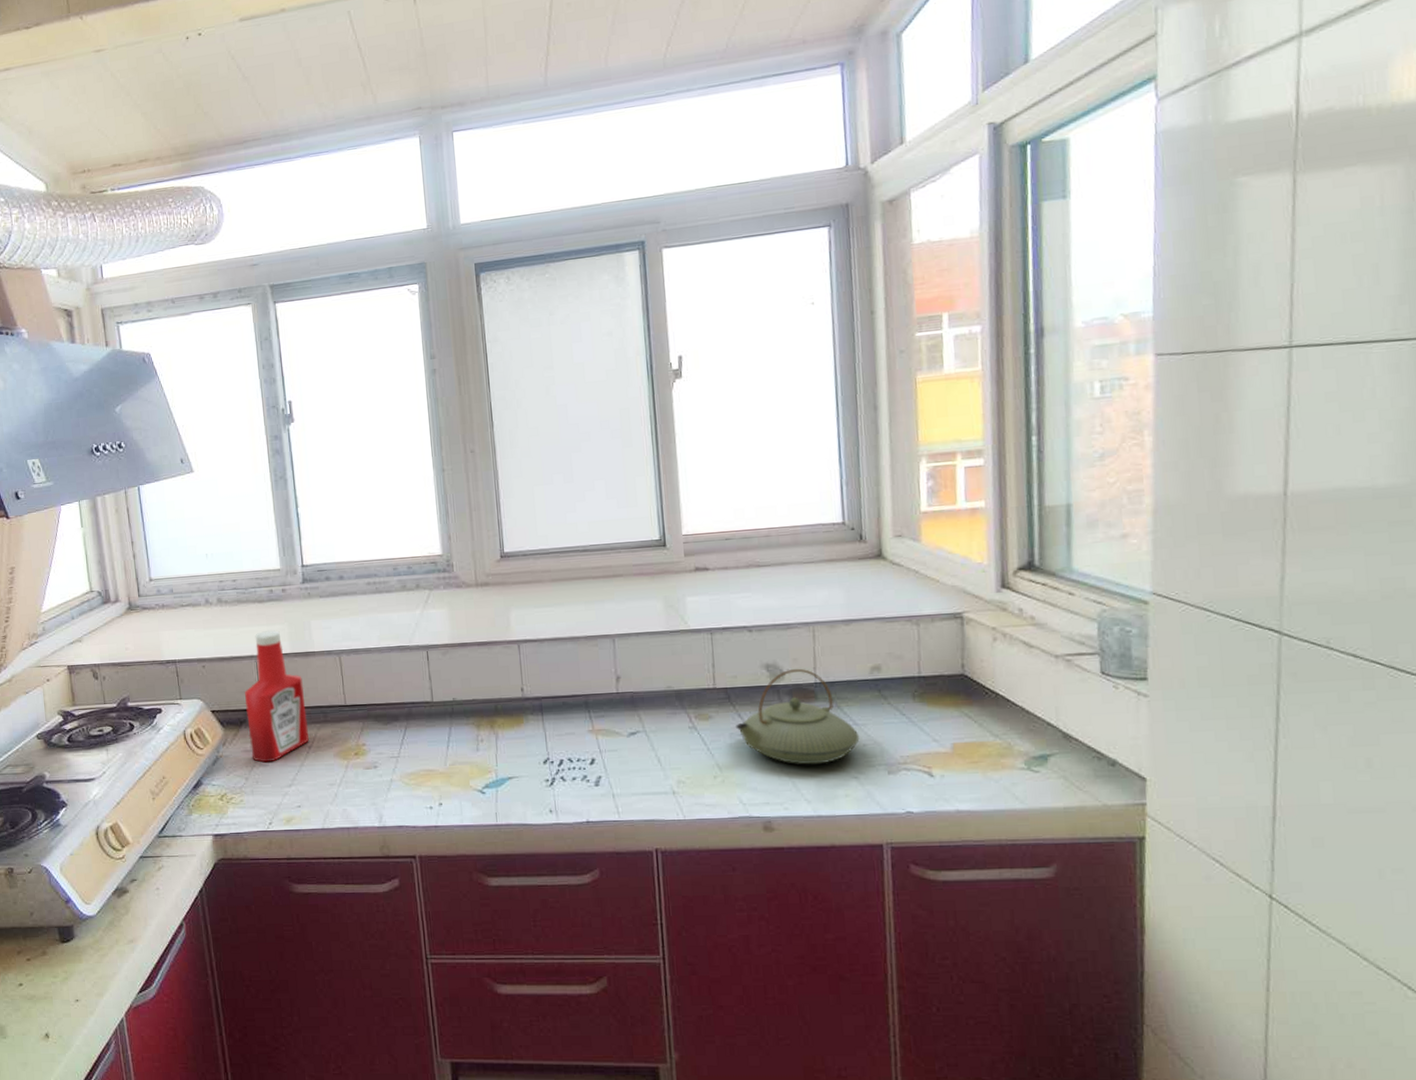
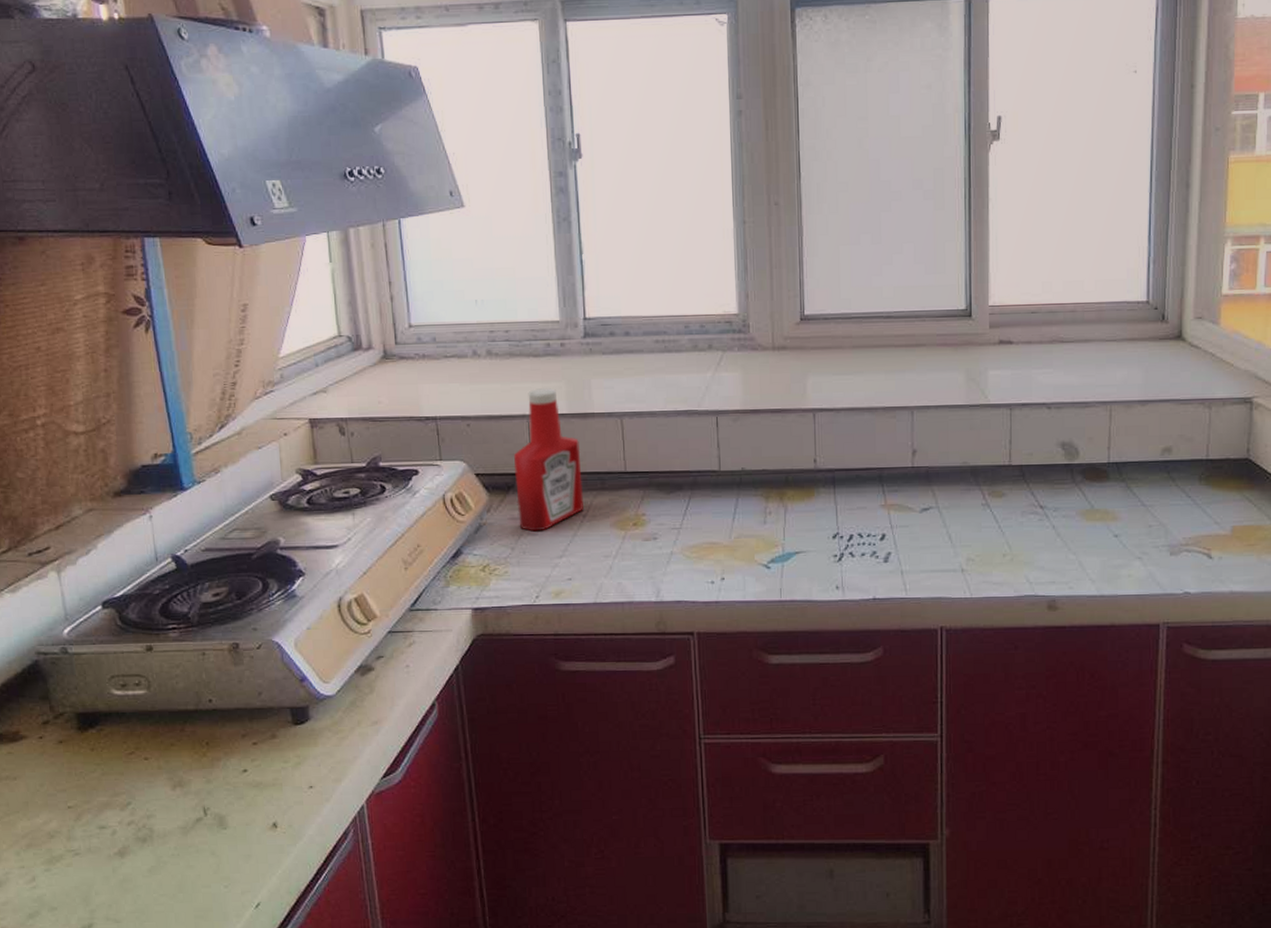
teapot: present [736,668,860,765] -> none [1028,447,1146,545]

